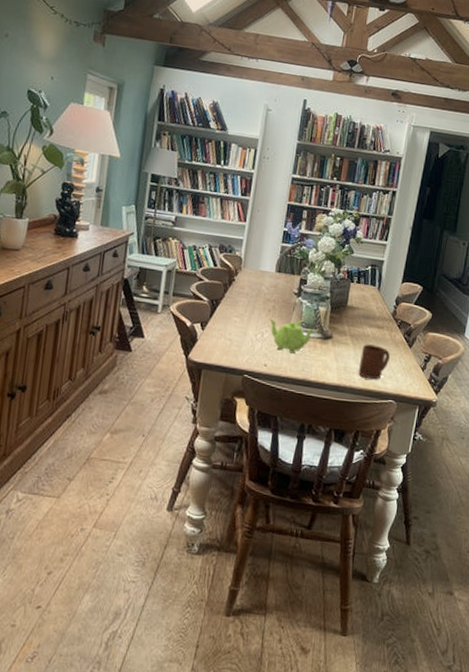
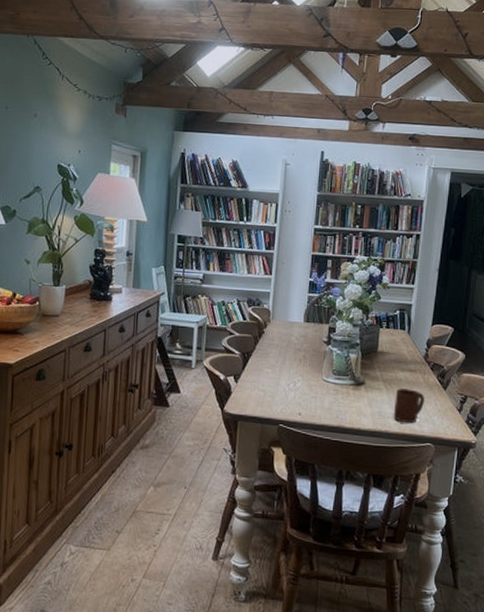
teapot: present [269,318,315,354] -> none [301,367,347,401]

